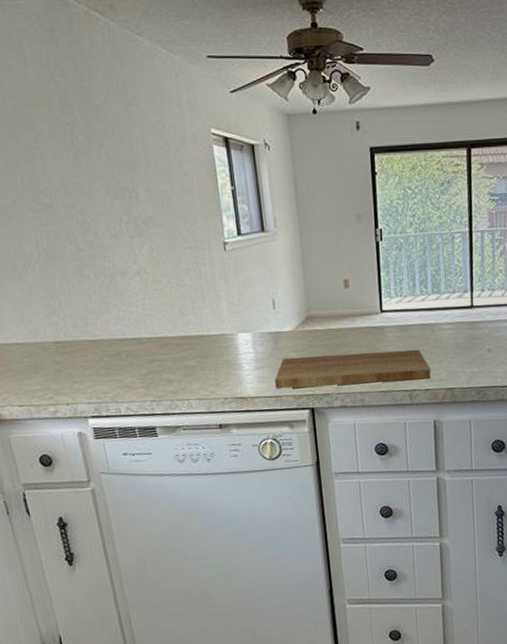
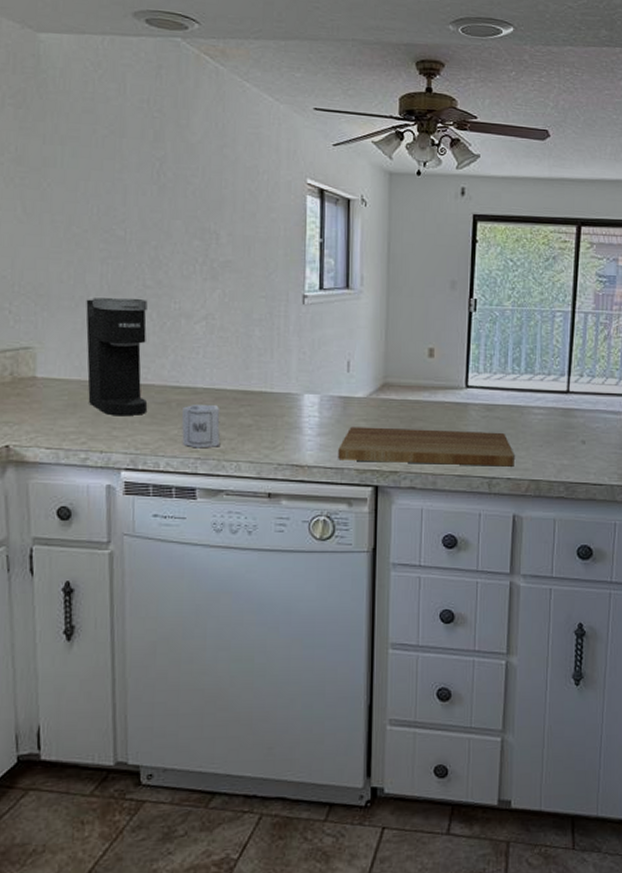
coffee maker: none [28,261,102,371] -> present [86,298,148,417]
cup: none [132,352,170,392] -> present [181,405,220,449]

